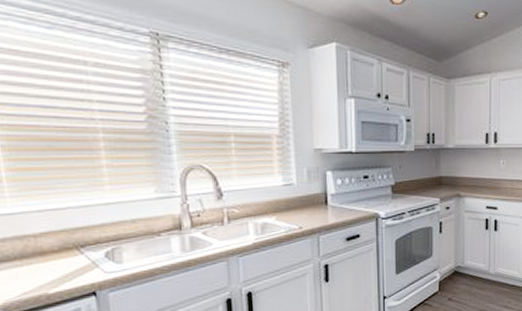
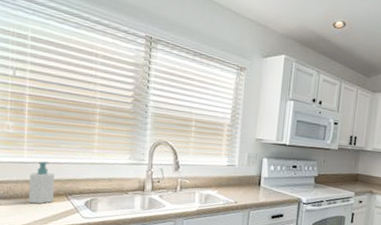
soap bottle: none [19,209,61,265] -> present [28,161,55,204]

